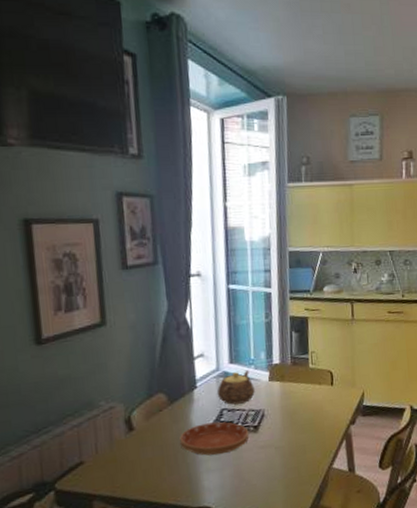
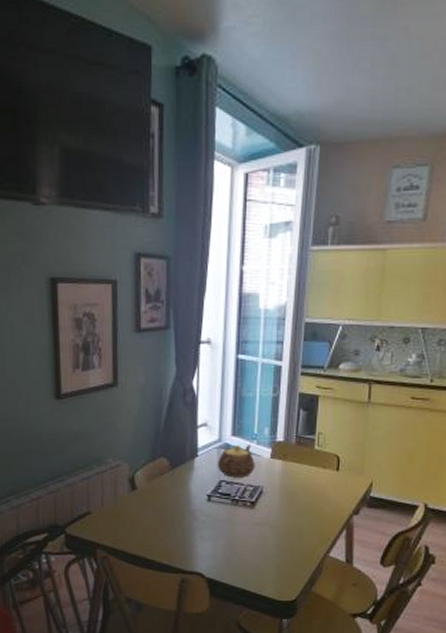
saucer: present [180,421,249,456] -> none [178,492,246,525]

